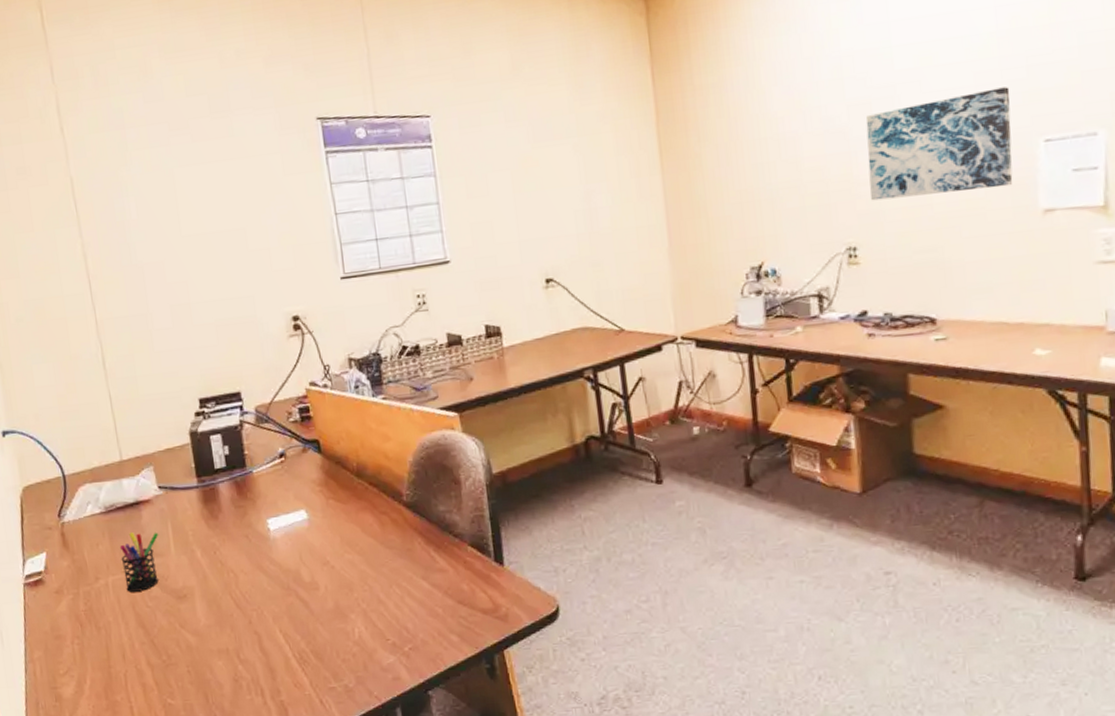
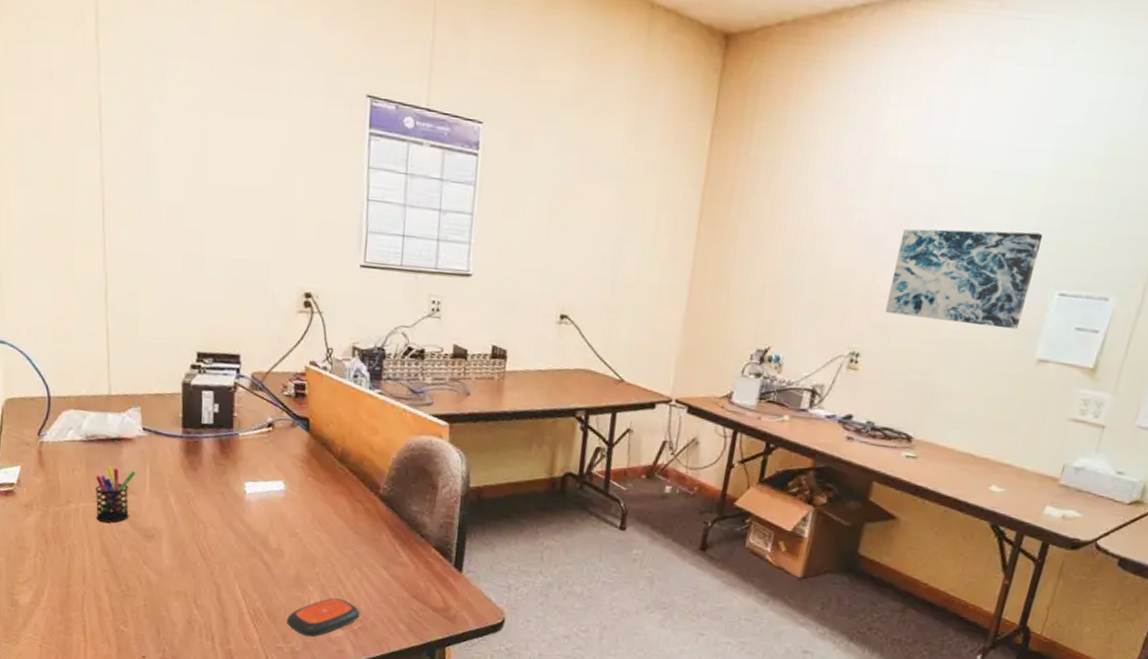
remote control: none [333,621,409,670] -> present [286,598,360,638]

